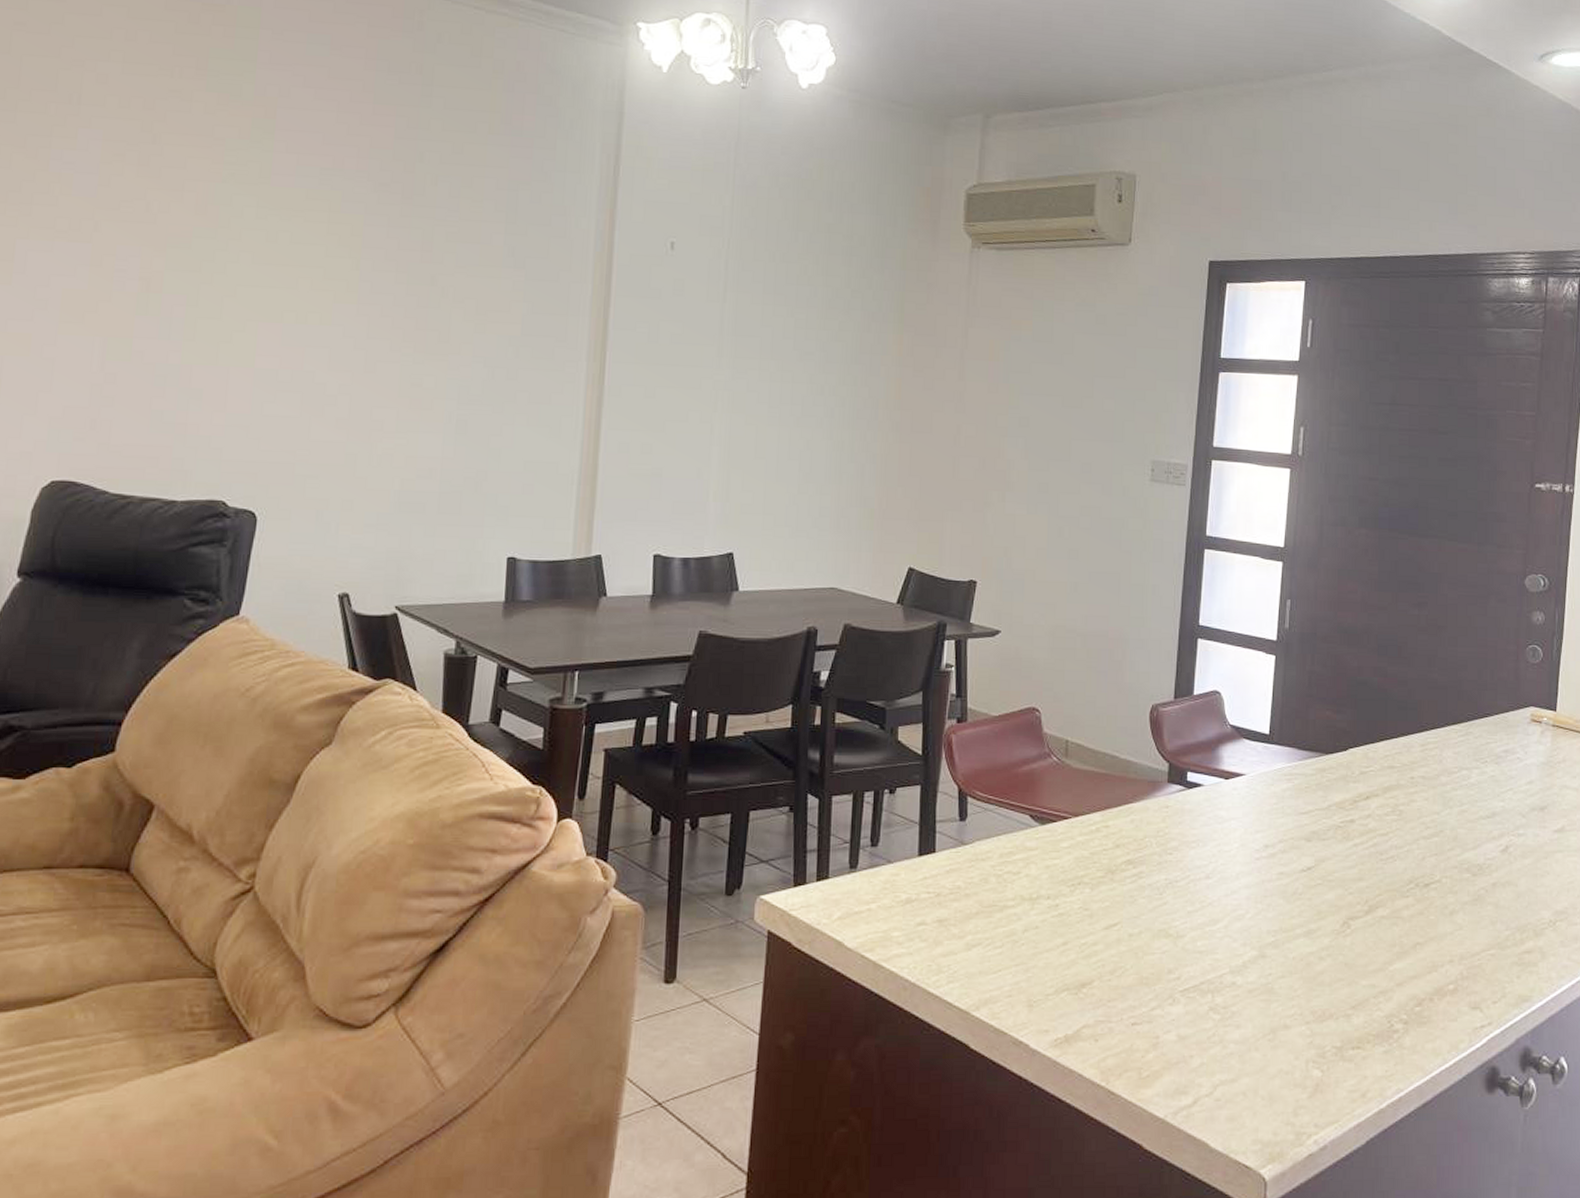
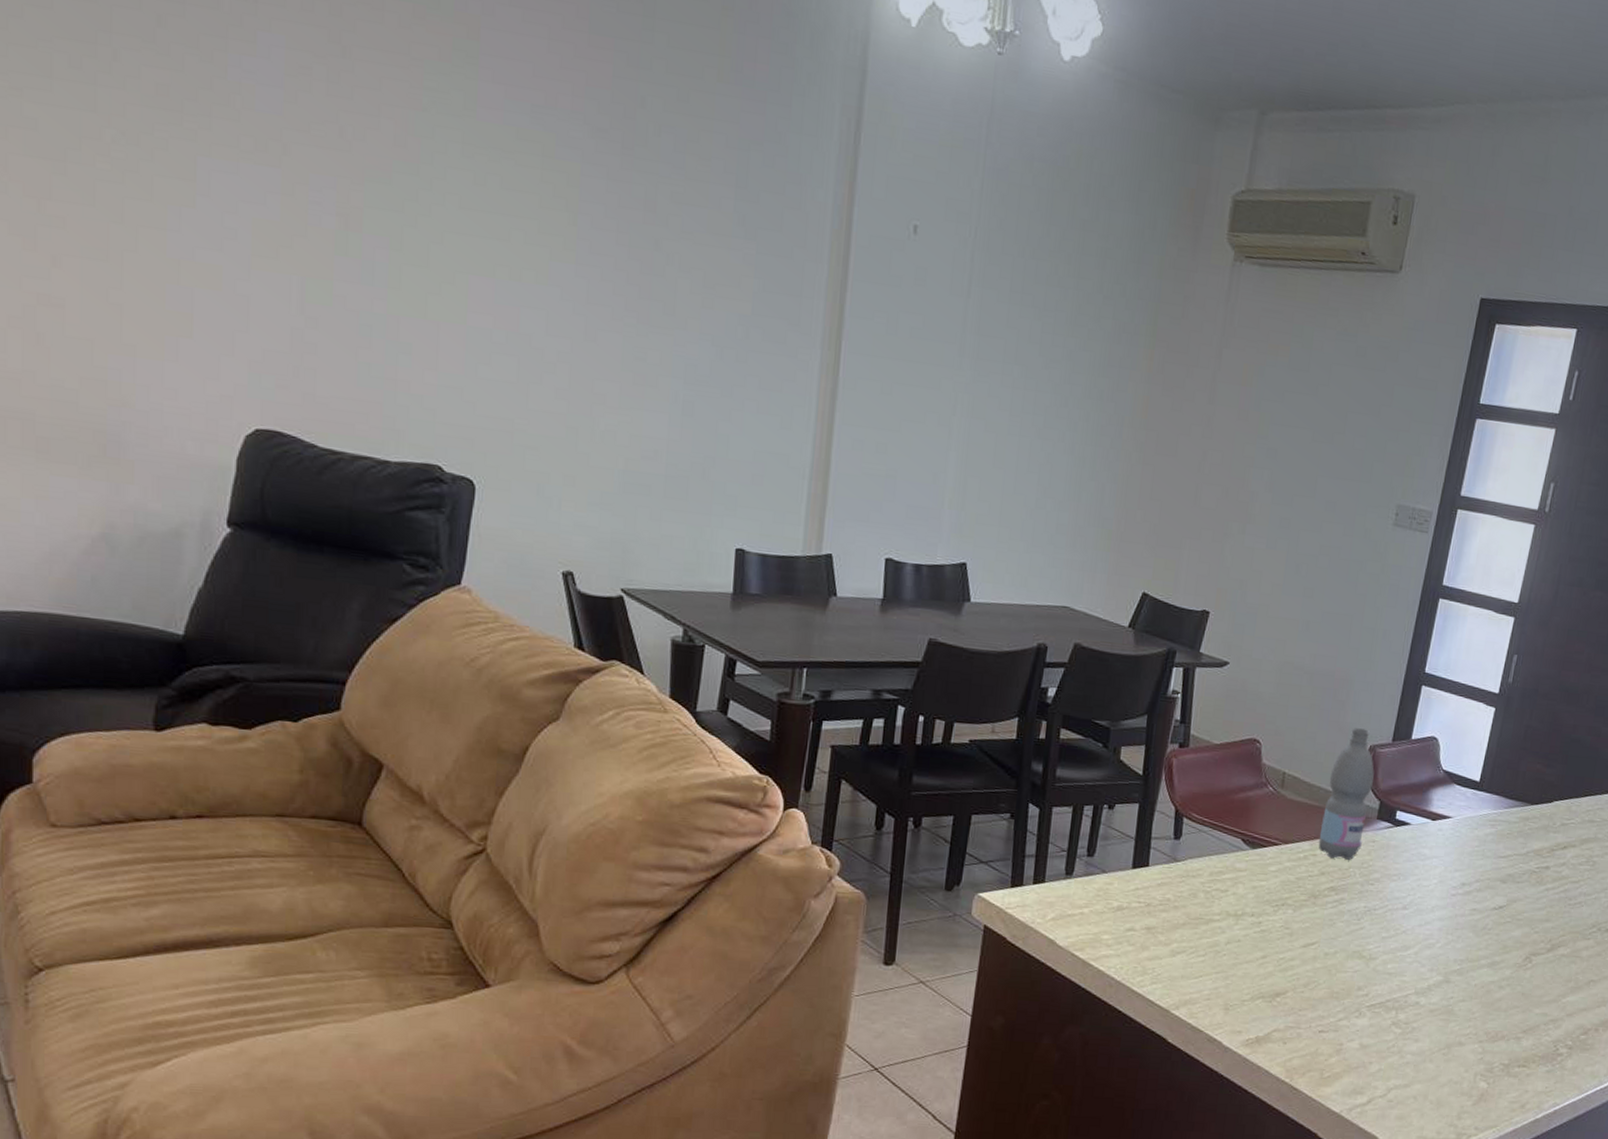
water bottle: none [1109,688,1159,829] -> present [1318,728,1375,860]

